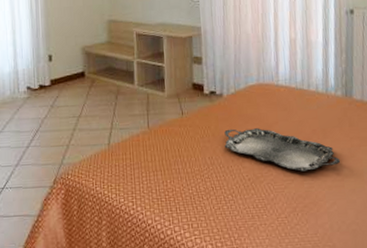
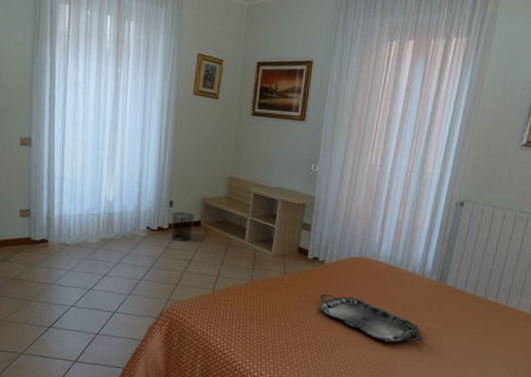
waste bin: none [52,64,78,97] -> present [171,211,195,242]

